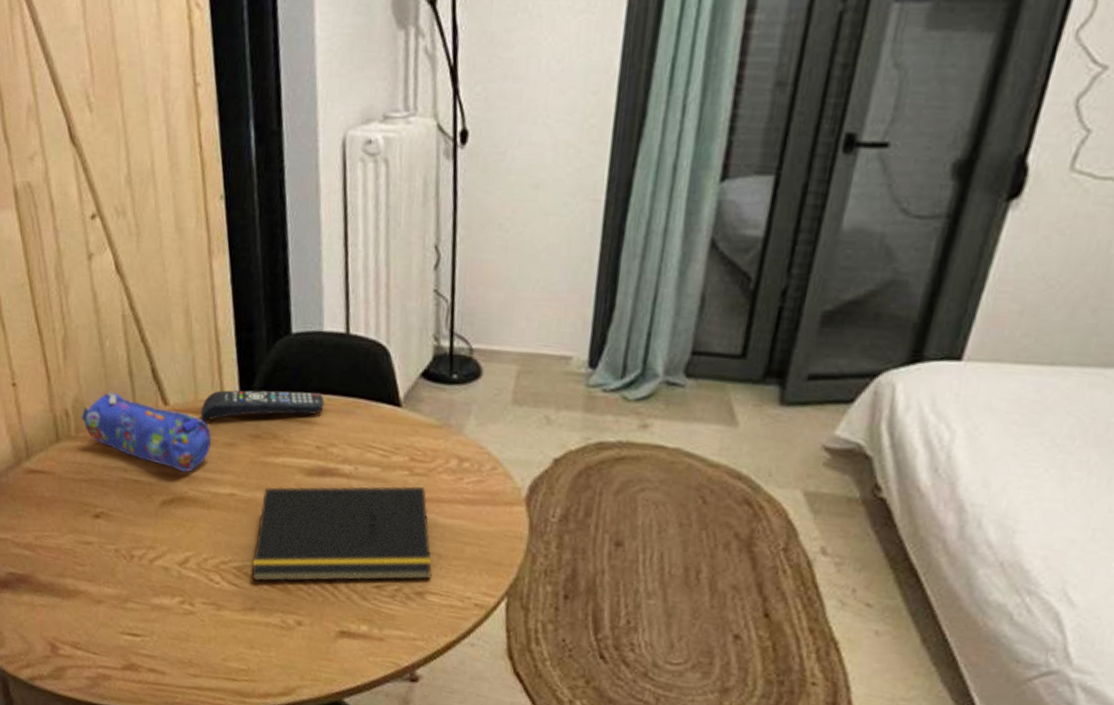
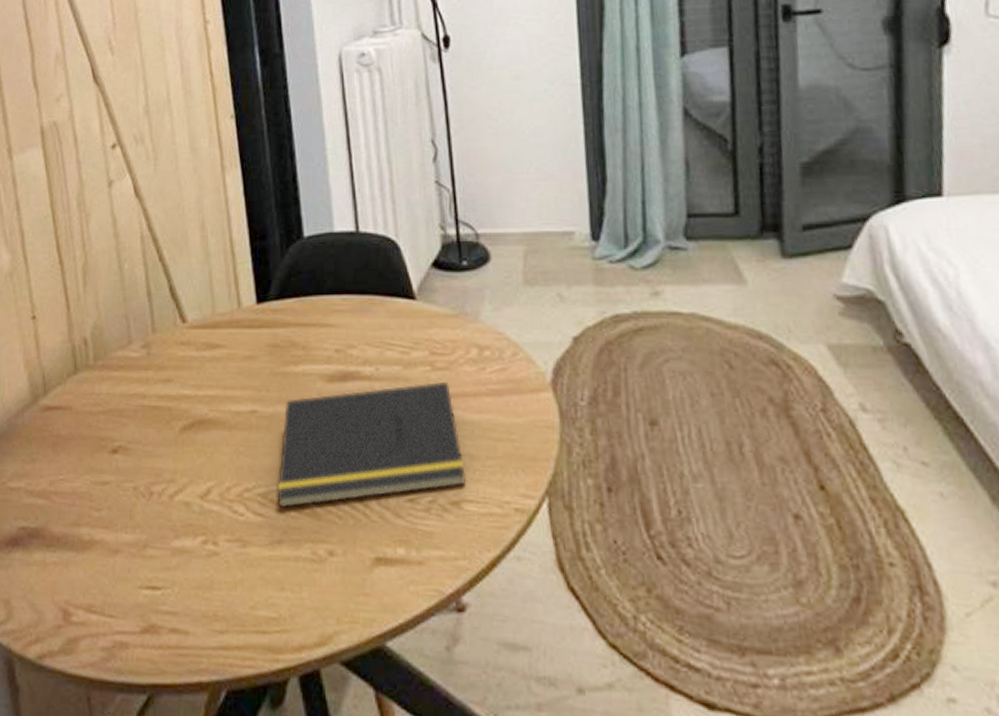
pencil case: present [80,390,211,473] -> none [99,313,230,393]
remote control: present [200,390,325,421] -> none [218,293,340,334]

